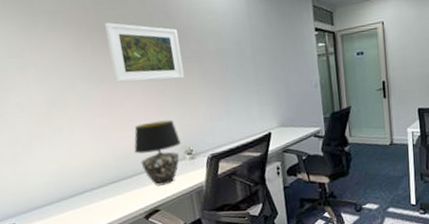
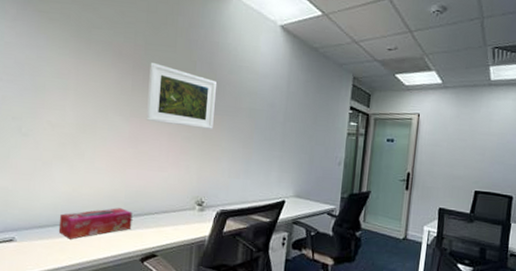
tissue box: none [54,173,129,213] -> present [58,208,133,240]
table lamp: present [134,119,181,186] -> none [147,165,194,231]

